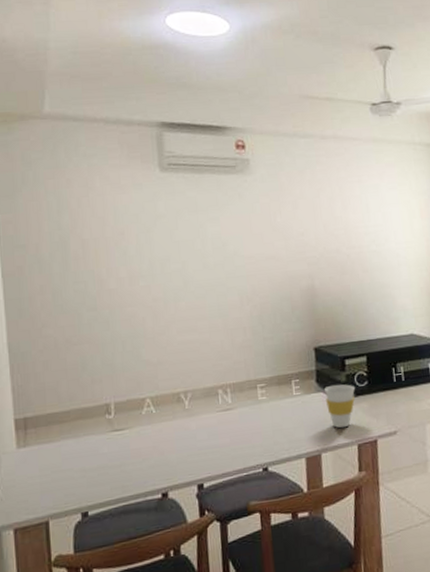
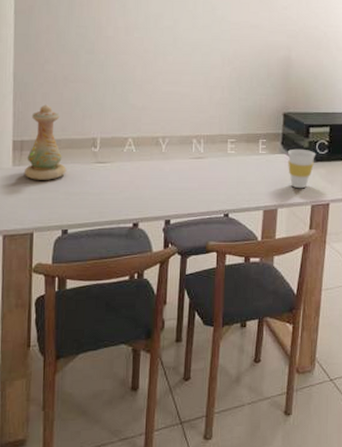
vase: none [30,373,80,461] -> present [24,104,67,180]

